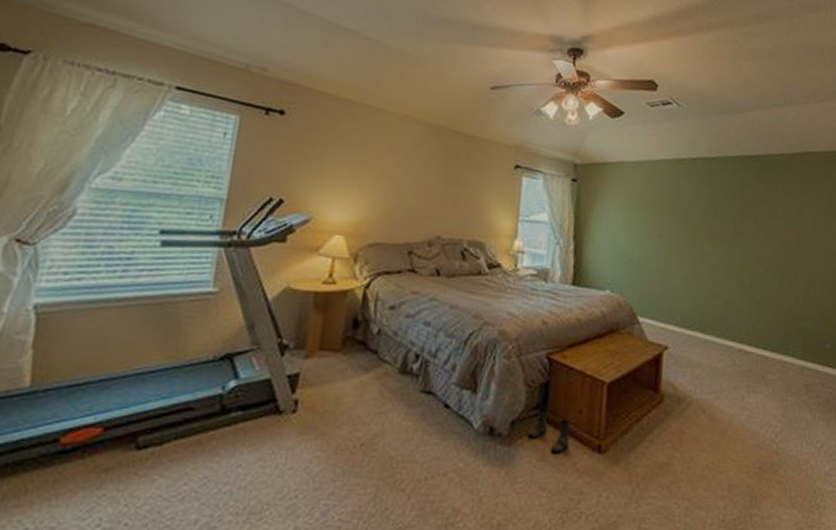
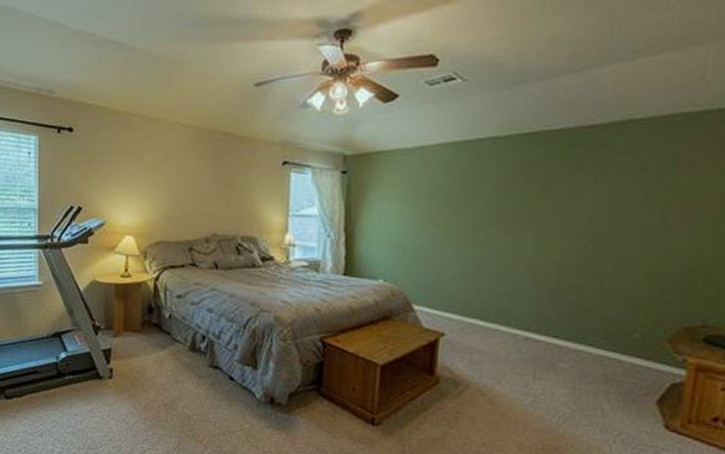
boots: present [528,407,571,453] -> none [305,383,345,423]

